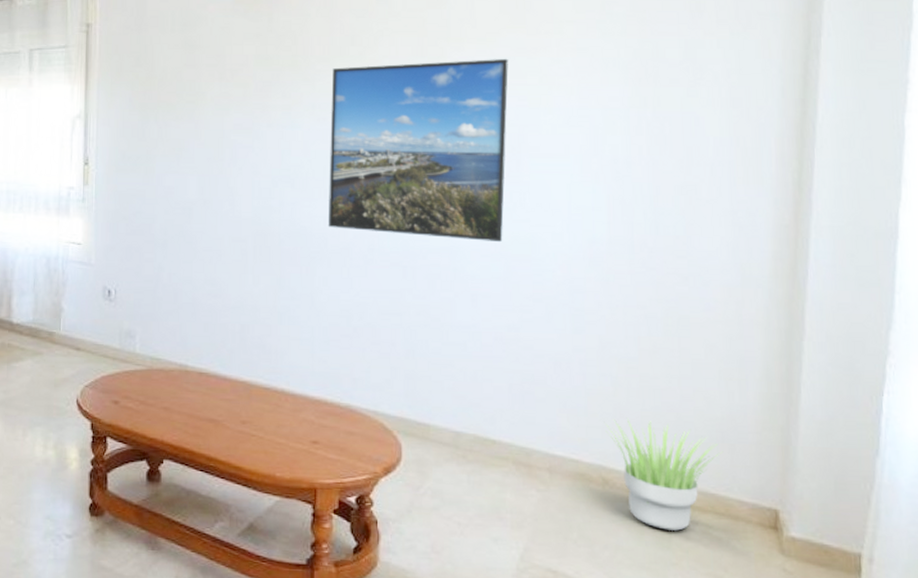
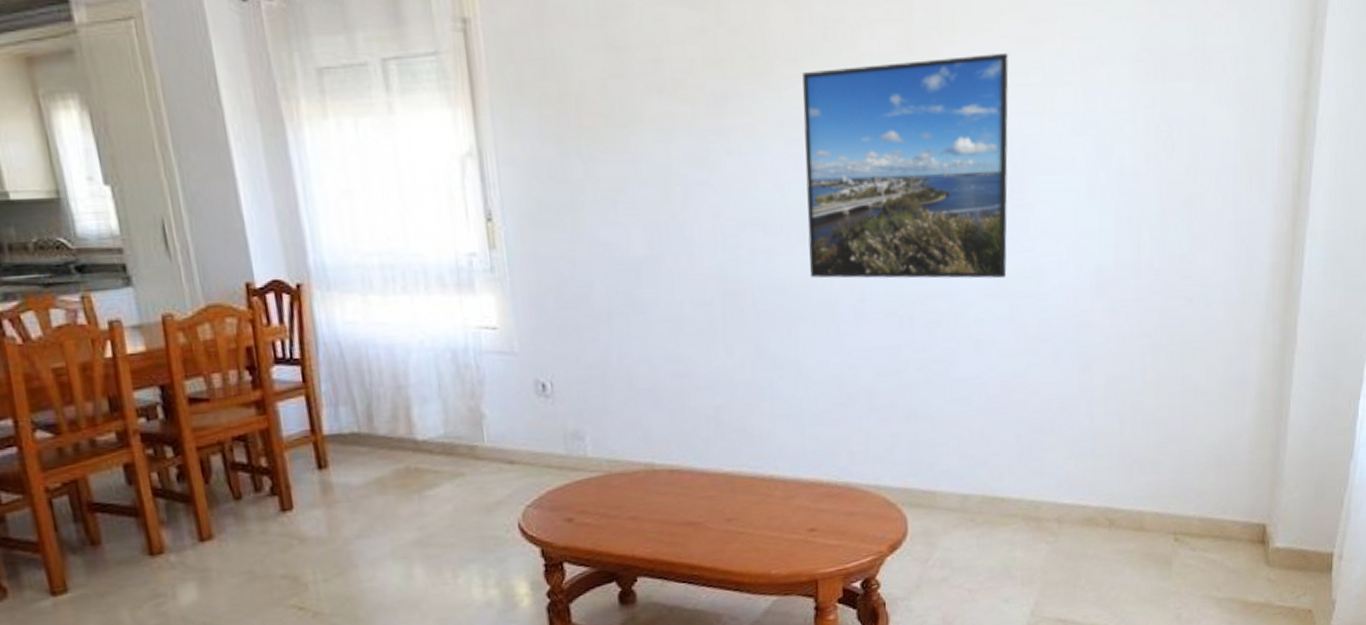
potted plant: present [604,419,723,531] -> none [1110,455,1220,561]

